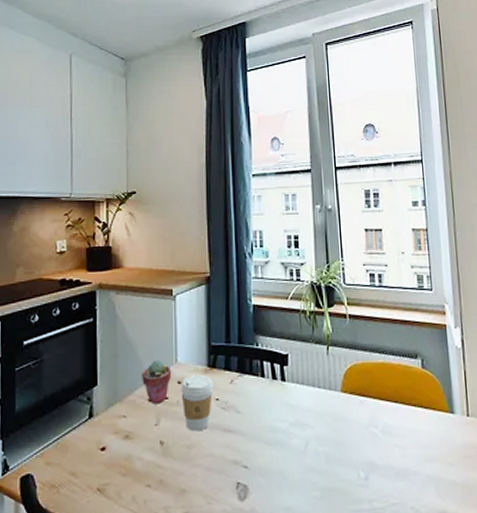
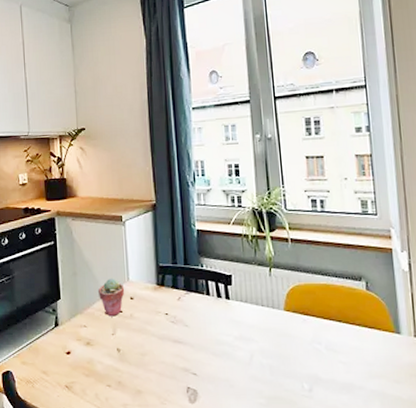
coffee cup: present [181,375,214,432] -> none [133,292,163,341]

